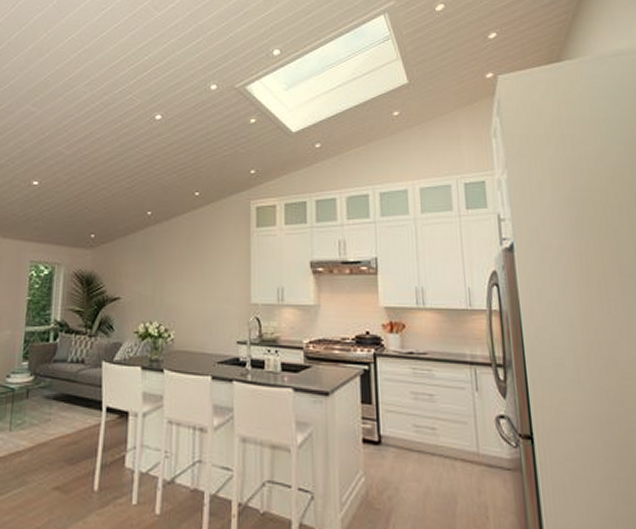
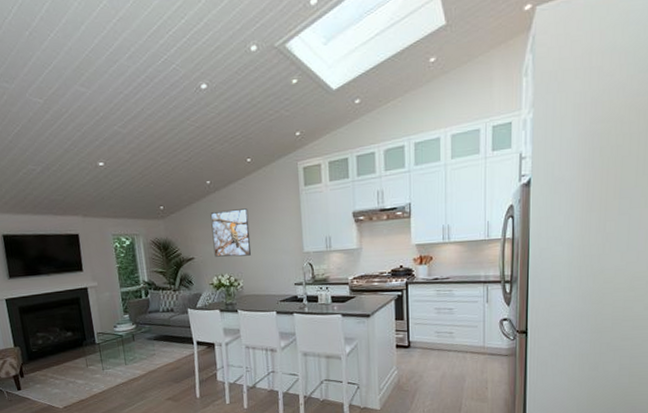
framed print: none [144,245,190,301] -> present [210,208,251,257]

